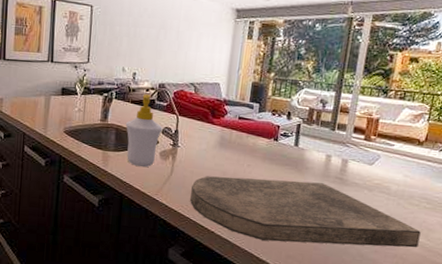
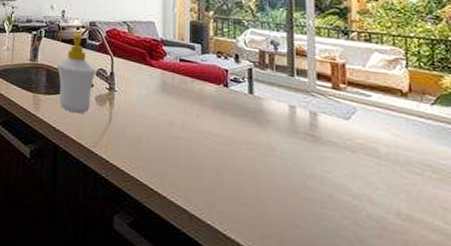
cutting board: present [190,176,421,248] -> none [134,126,435,234]

